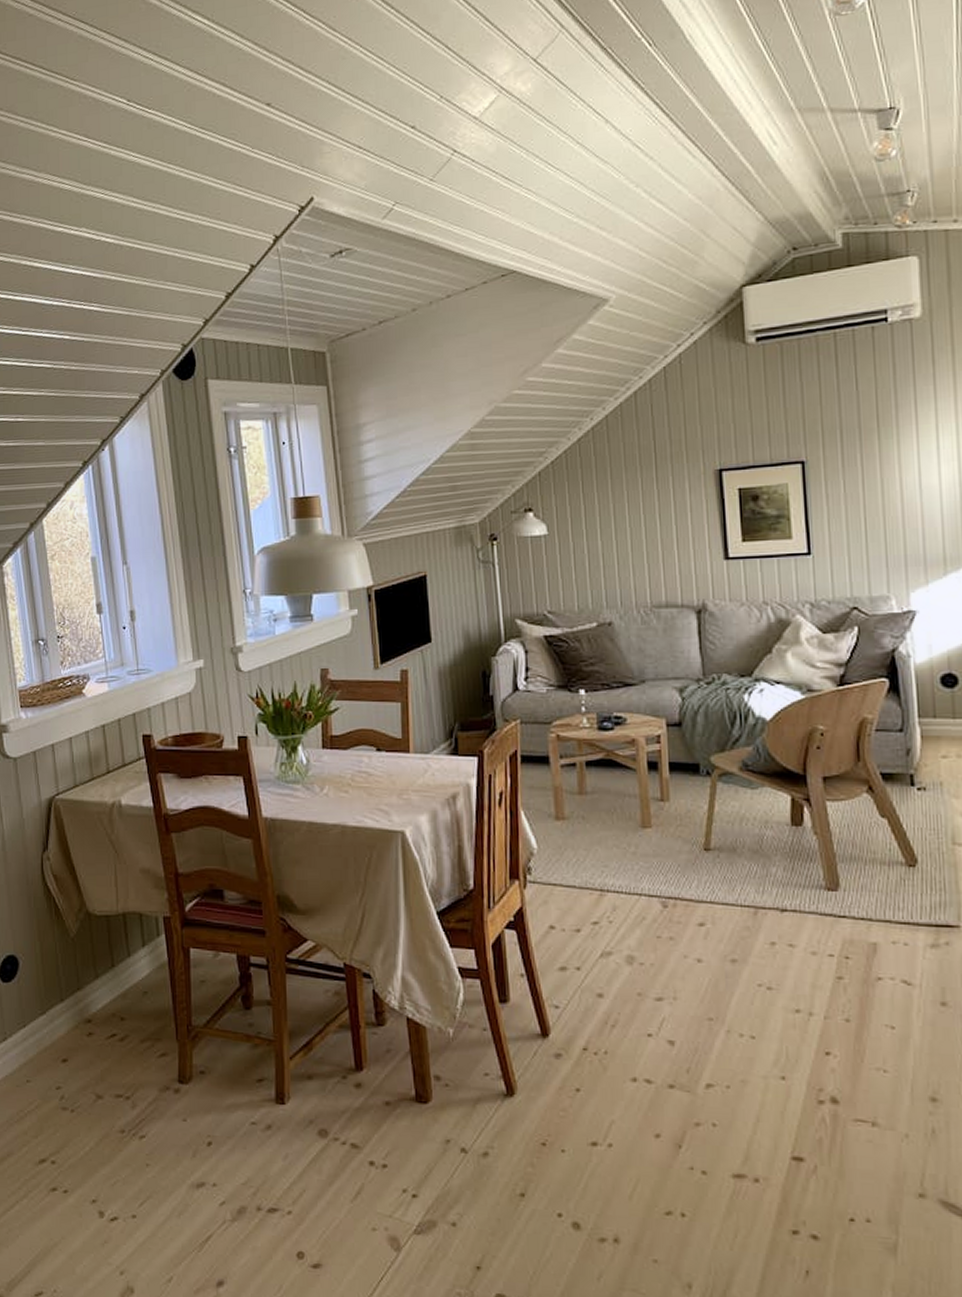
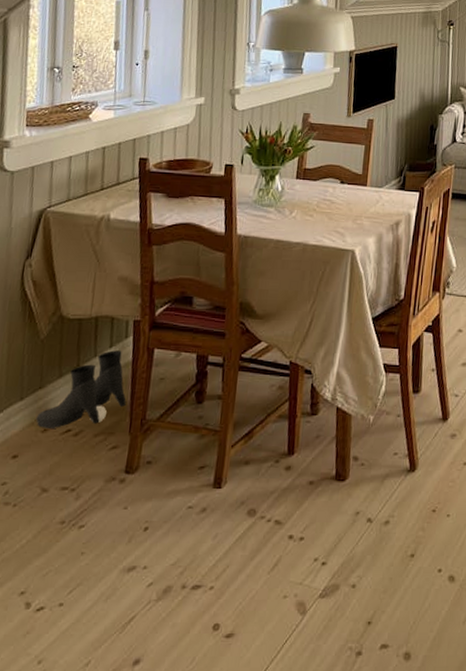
boots: none [79,950,168,1032] -> present [36,350,126,428]

